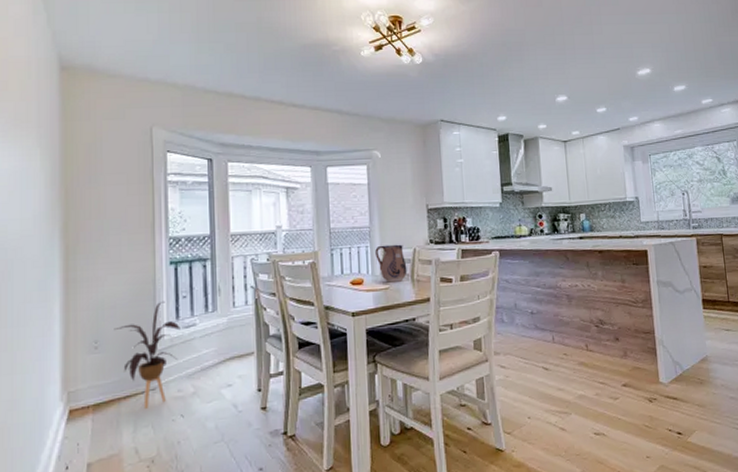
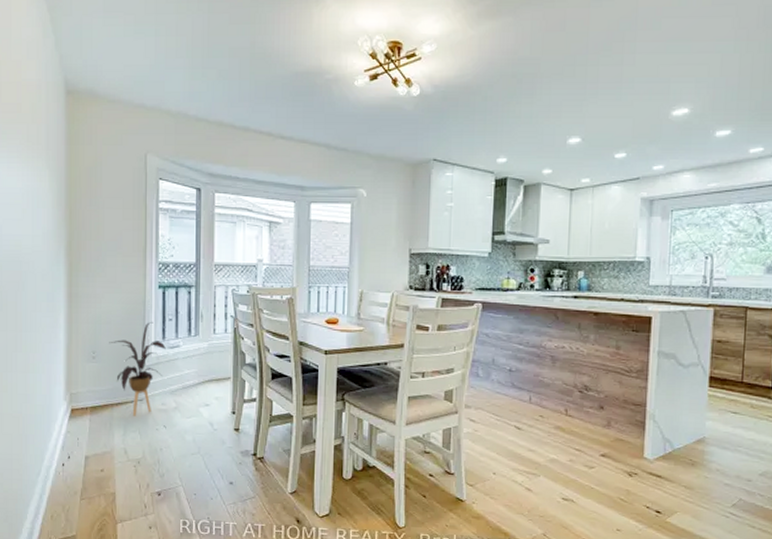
ceramic pitcher: present [375,244,407,283] -> none [352,287,384,325]

